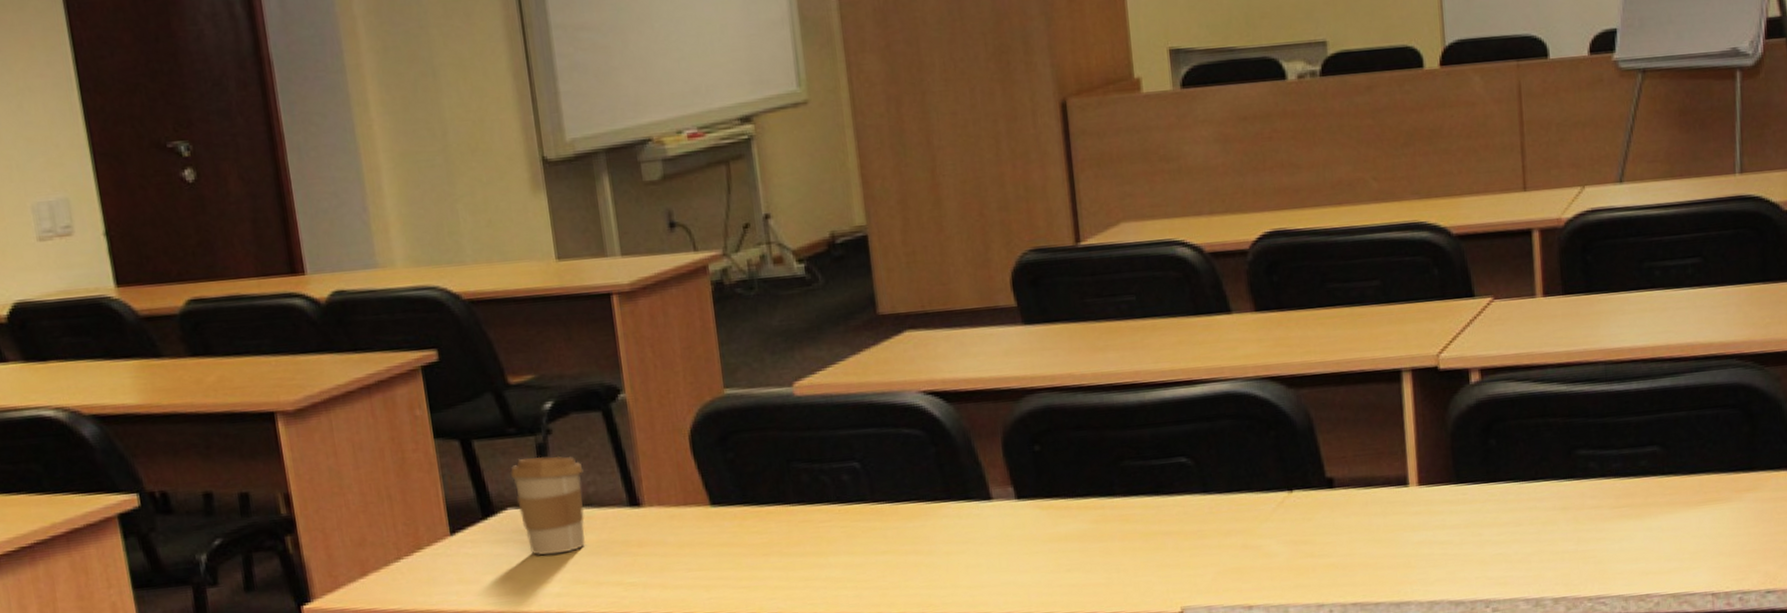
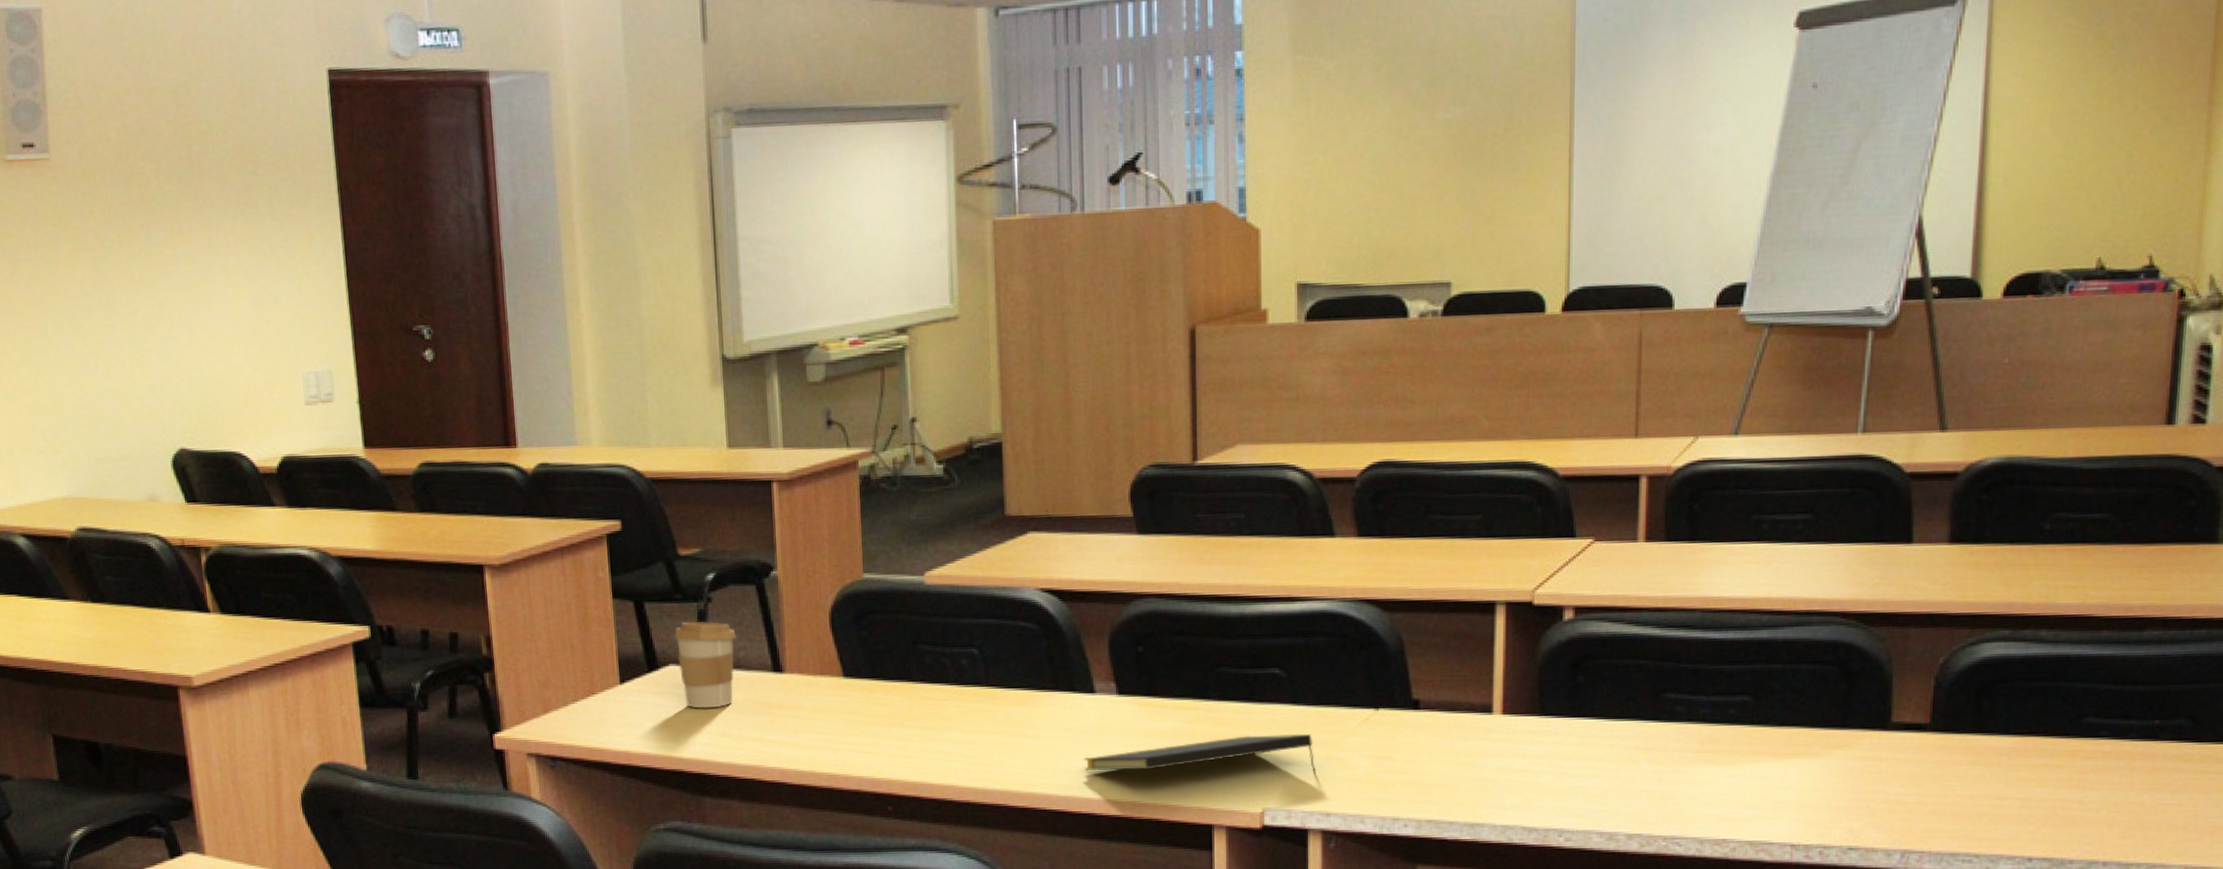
notepad: none [986,524,1233,584] -> present [1084,733,1316,771]

